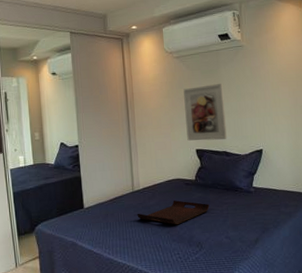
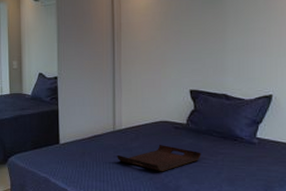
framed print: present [183,83,227,141] -> none [180,15,228,81]

